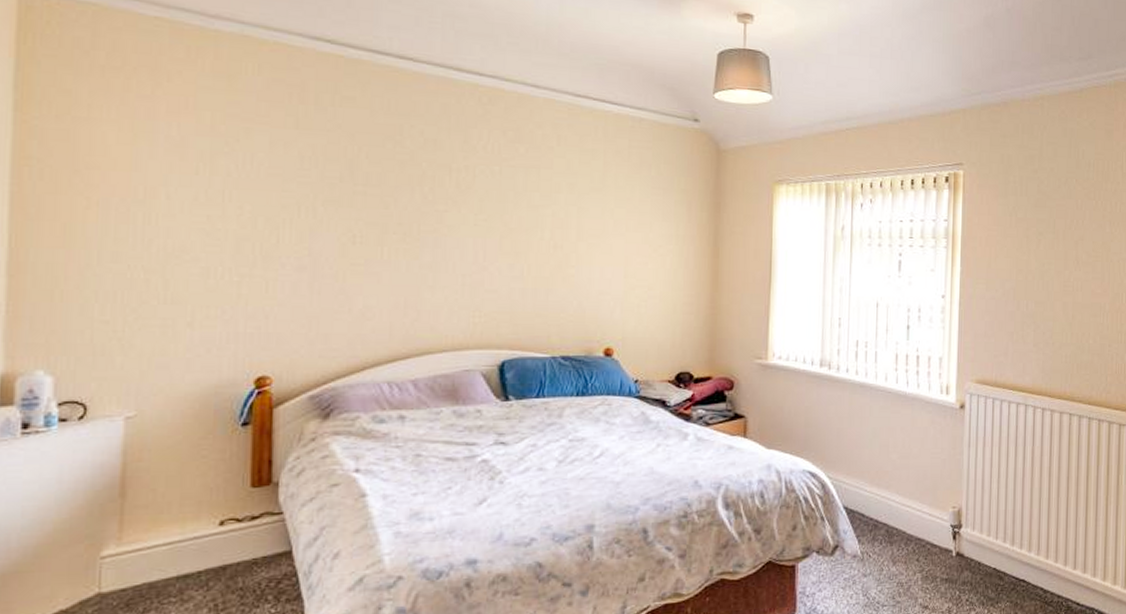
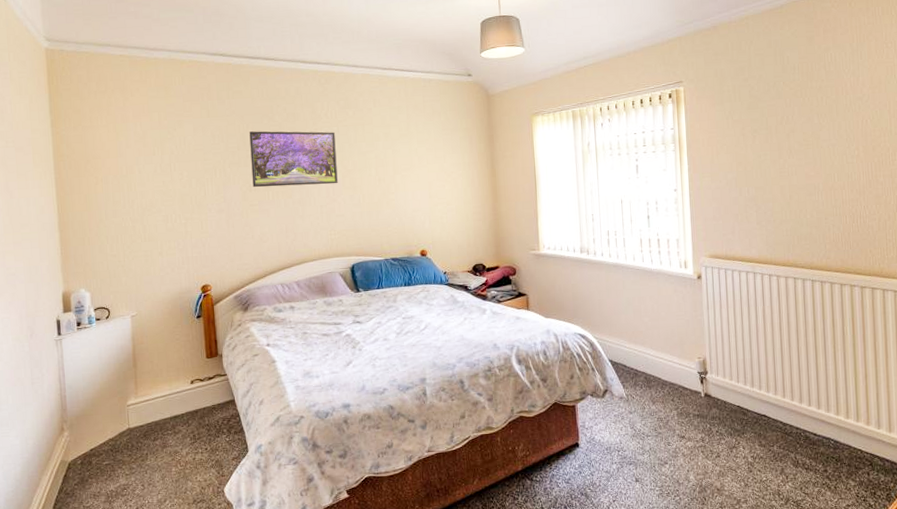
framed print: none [358,157,495,246] -> present [249,131,338,187]

